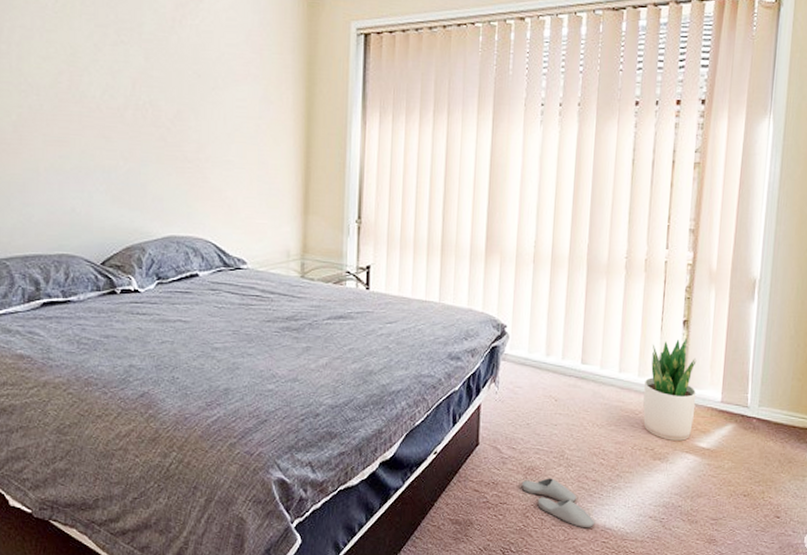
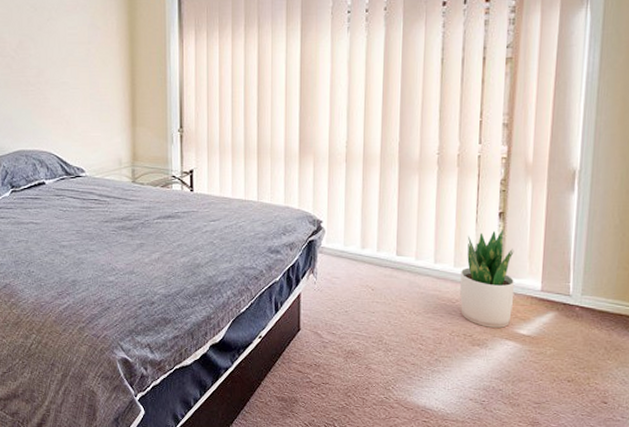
slippers: present [521,478,595,528] -> none [342,361,416,408]

